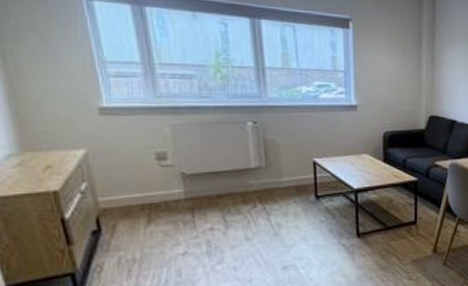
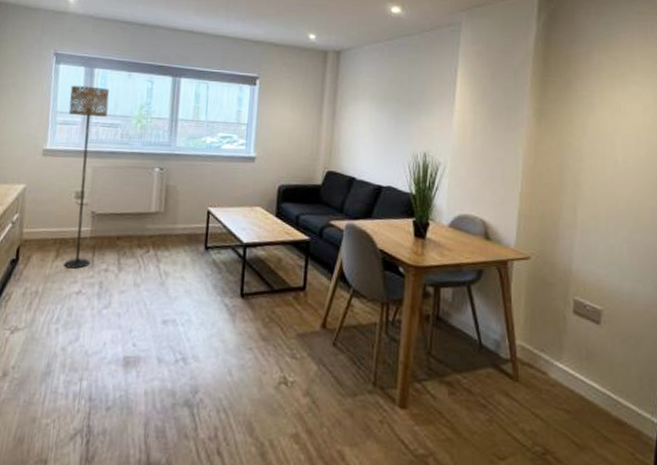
floor lamp: none [116,27,191,232] -> present [64,85,110,269]

